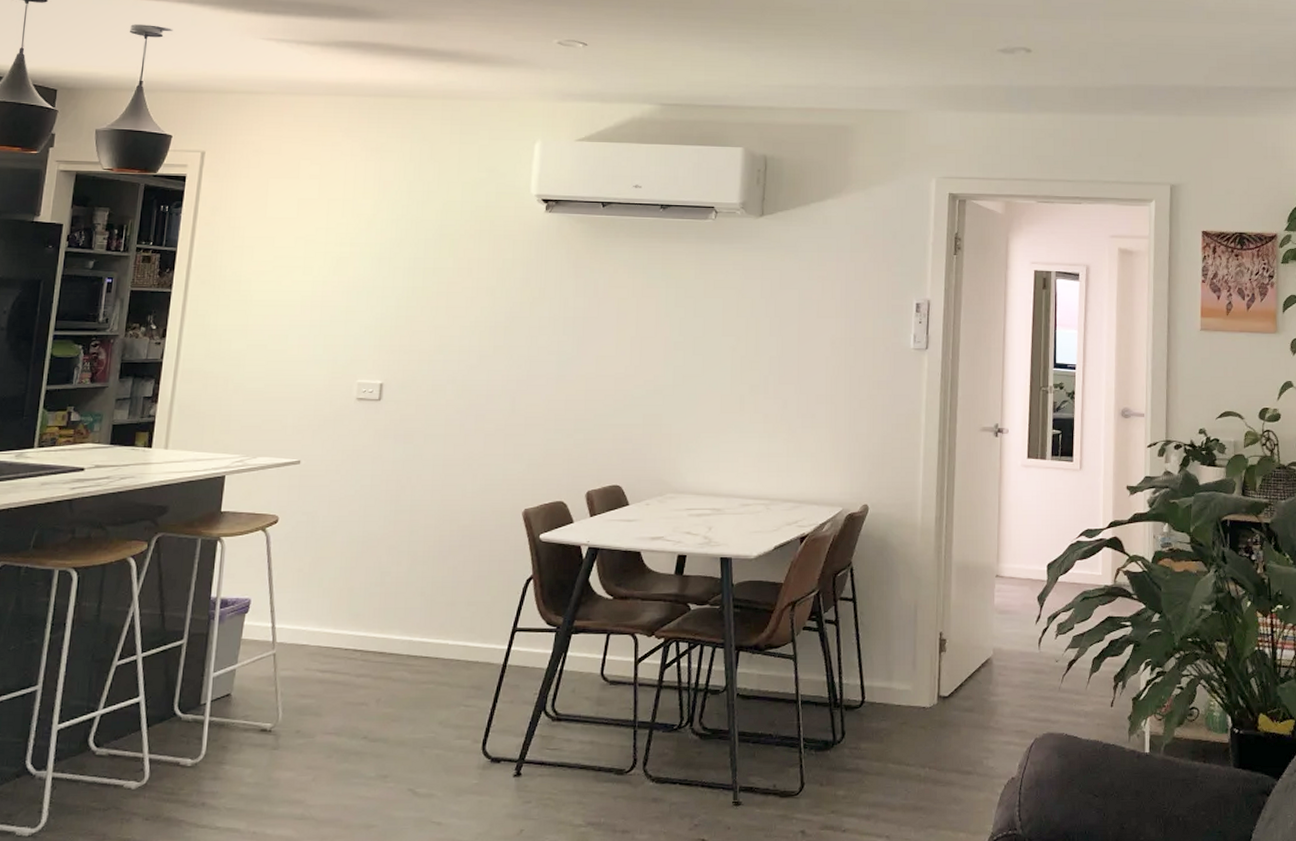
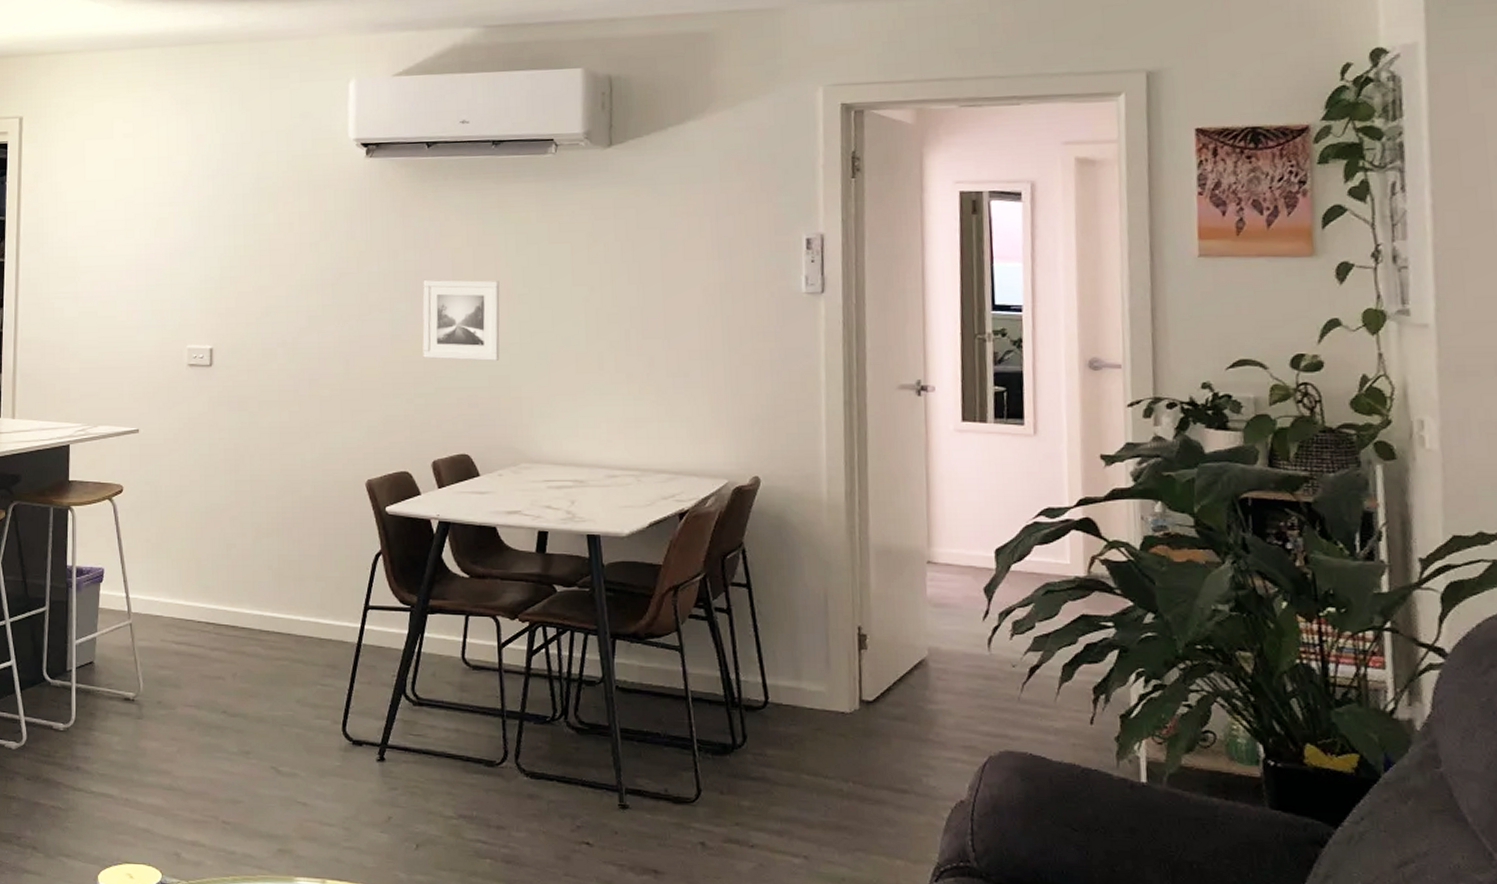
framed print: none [585,325,659,400] -> present [422,279,500,361]

